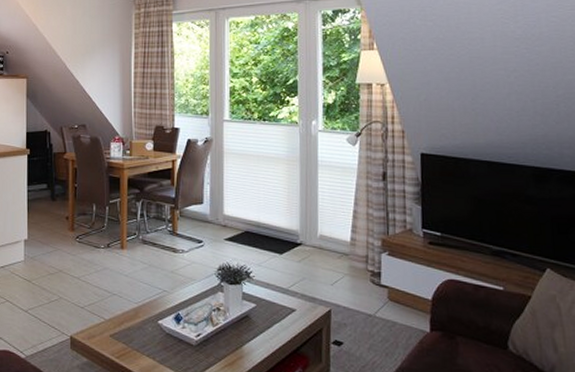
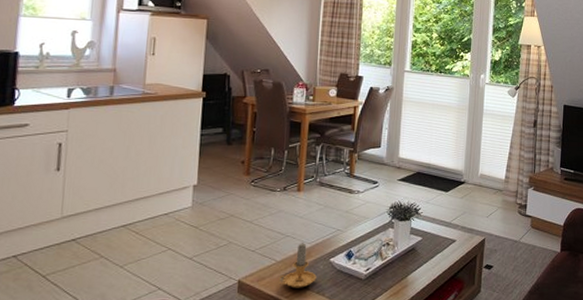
candle: none [108,302,146,349] -> present [278,243,317,288]

